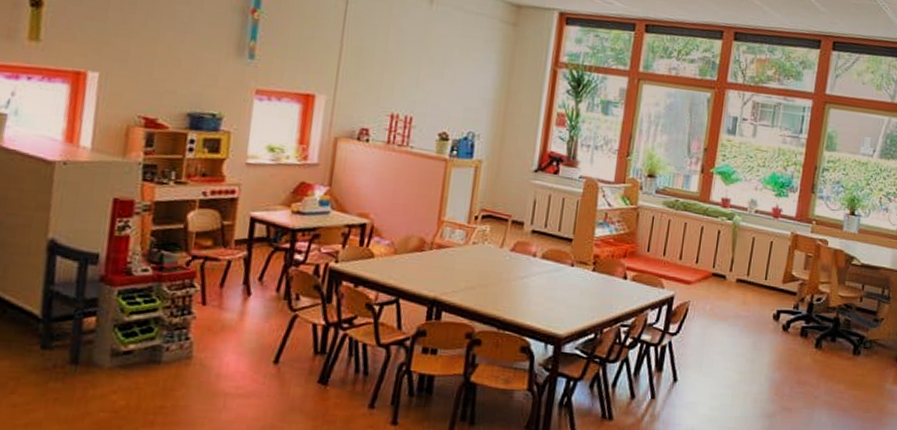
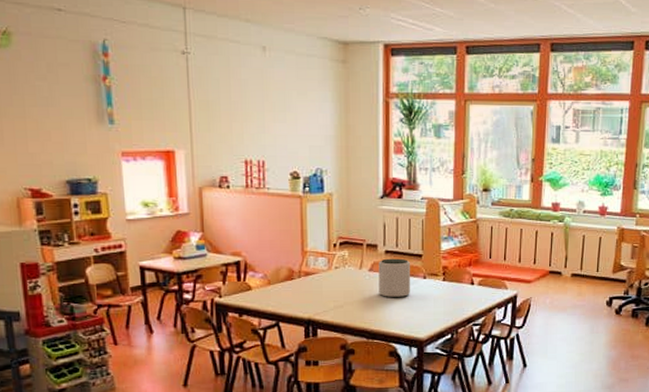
plant pot: none [518,239,559,286] -> present [378,258,411,298]

